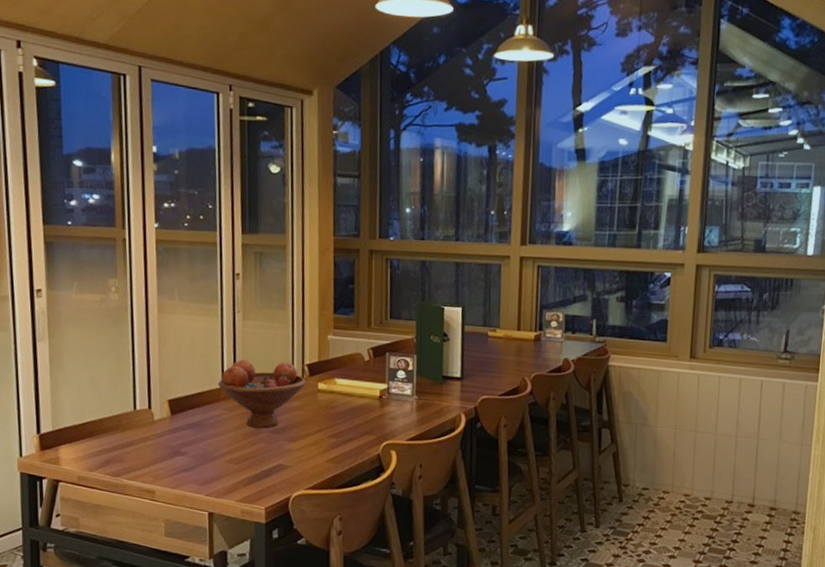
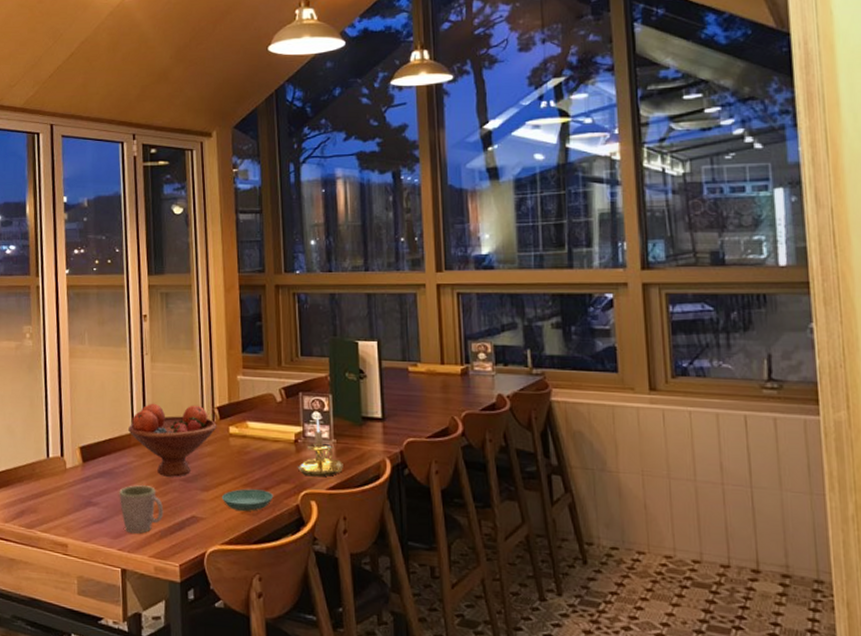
mug: none [207,436,252,481] -> present [119,485,164,534]
saucer: none [307,439,357,460] -> present [221,489,274,511]
candle holder: none [380,376,423,430] -> present [297,418,343,477]

